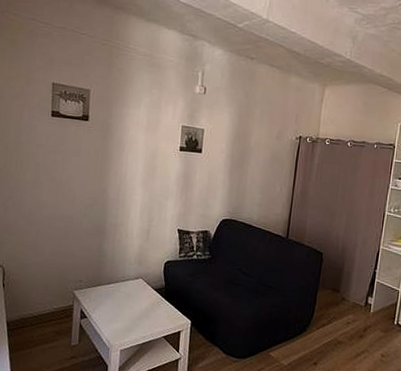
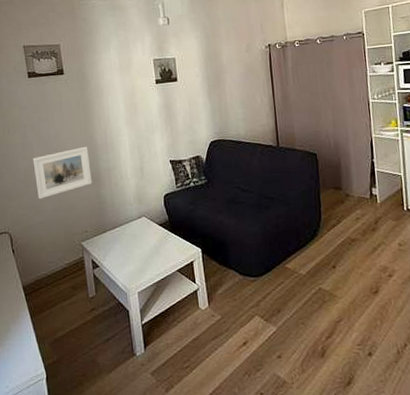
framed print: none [38,197,99,241] -> present [33,146,92,200]

